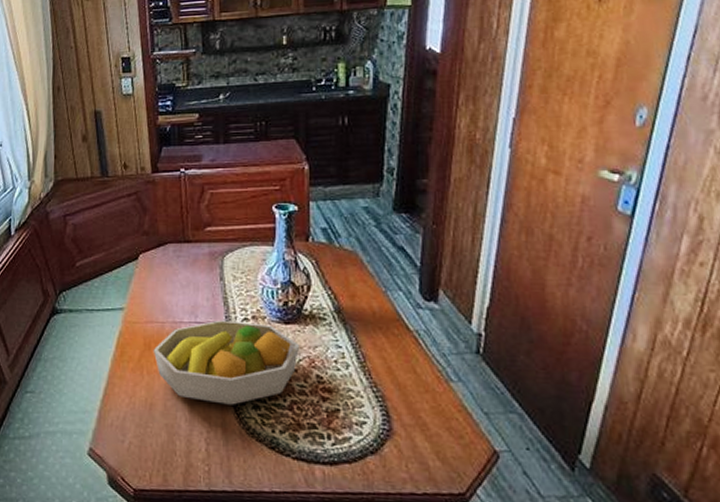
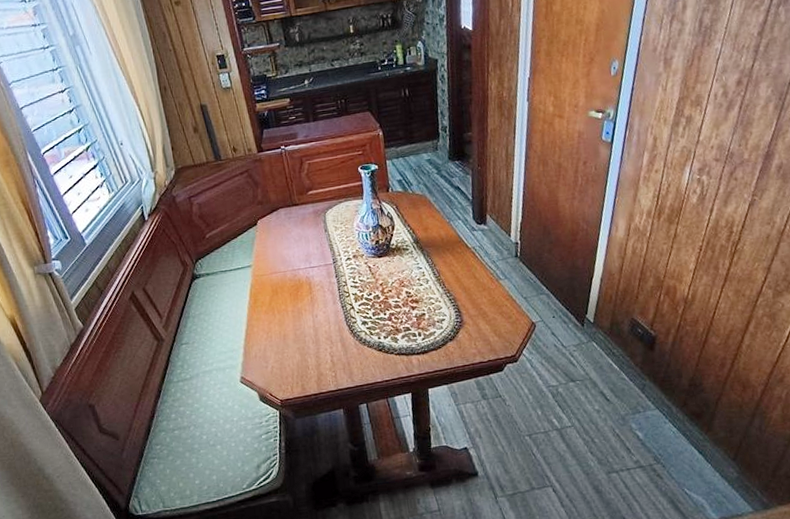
fruit bowl: present [153,320,300,405] -> none [279,260,392,326]

